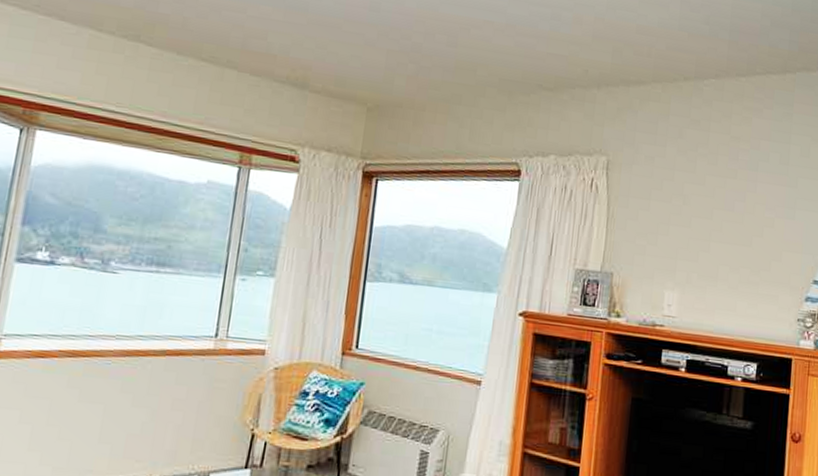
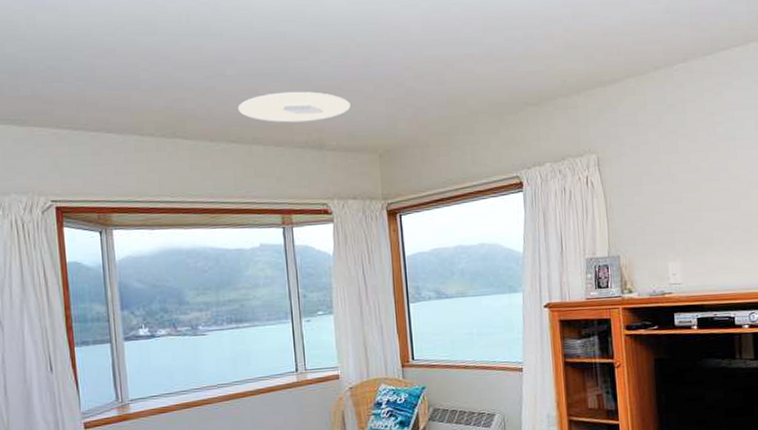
ceiling light: none [218,16,347,58] -> present [237,91,351,123]

